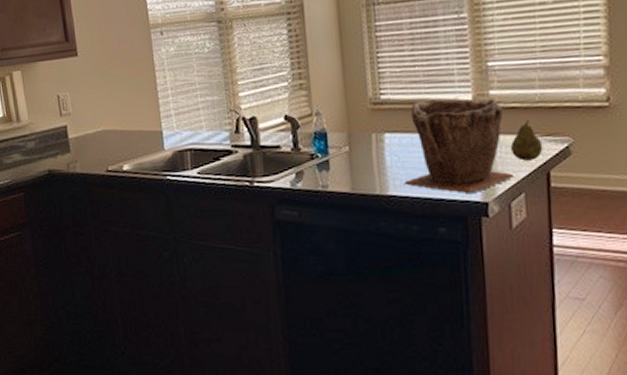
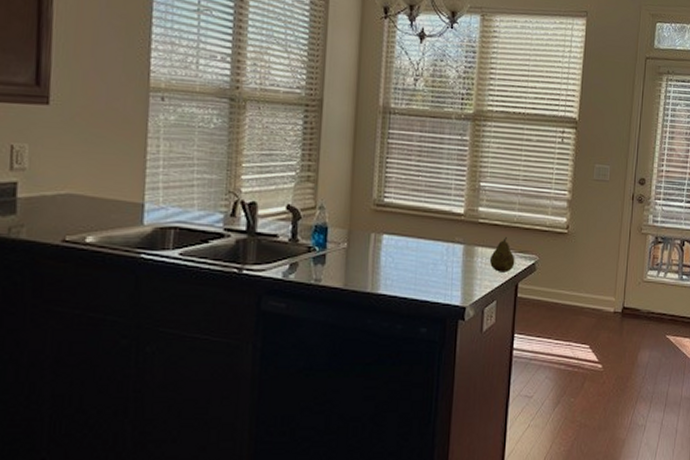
plant pot: present [403,99,515,194] -> none [394,208,490,298]

